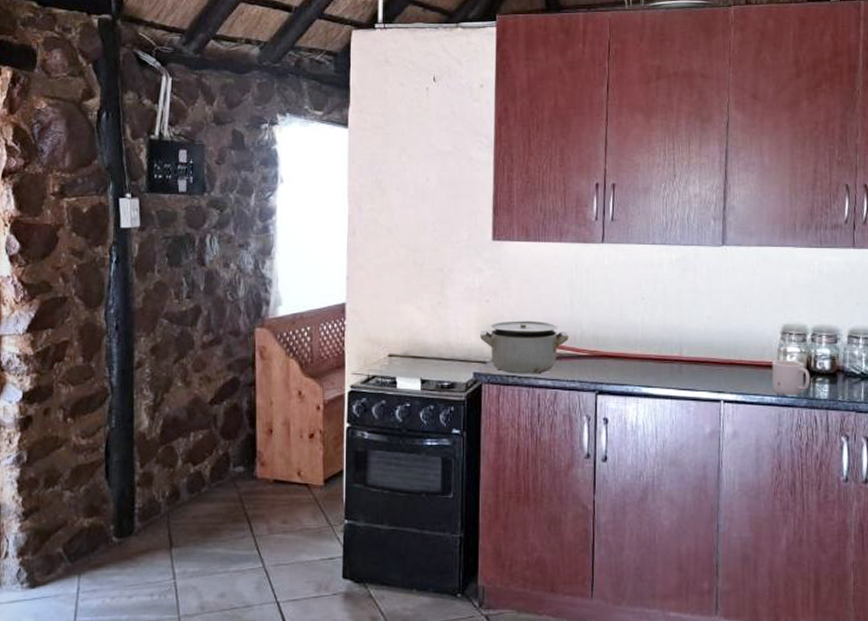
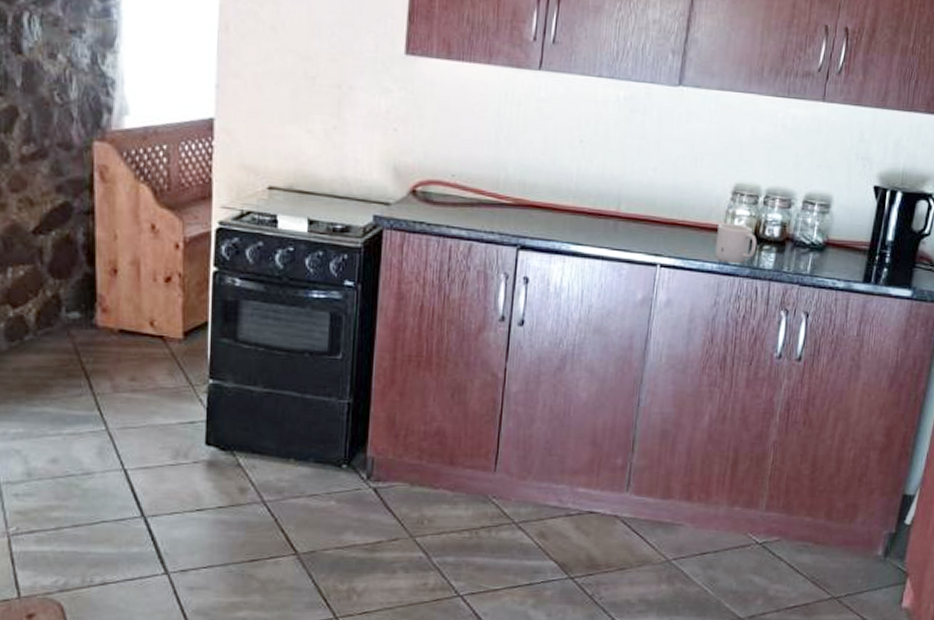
saucepan: present [480,320,569,374] -> none [384,156,491,222]

